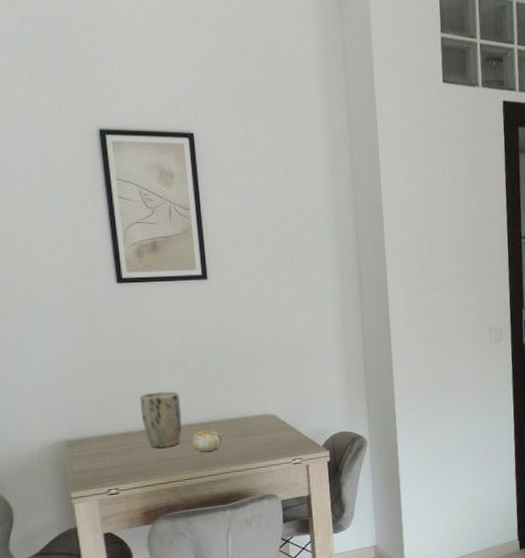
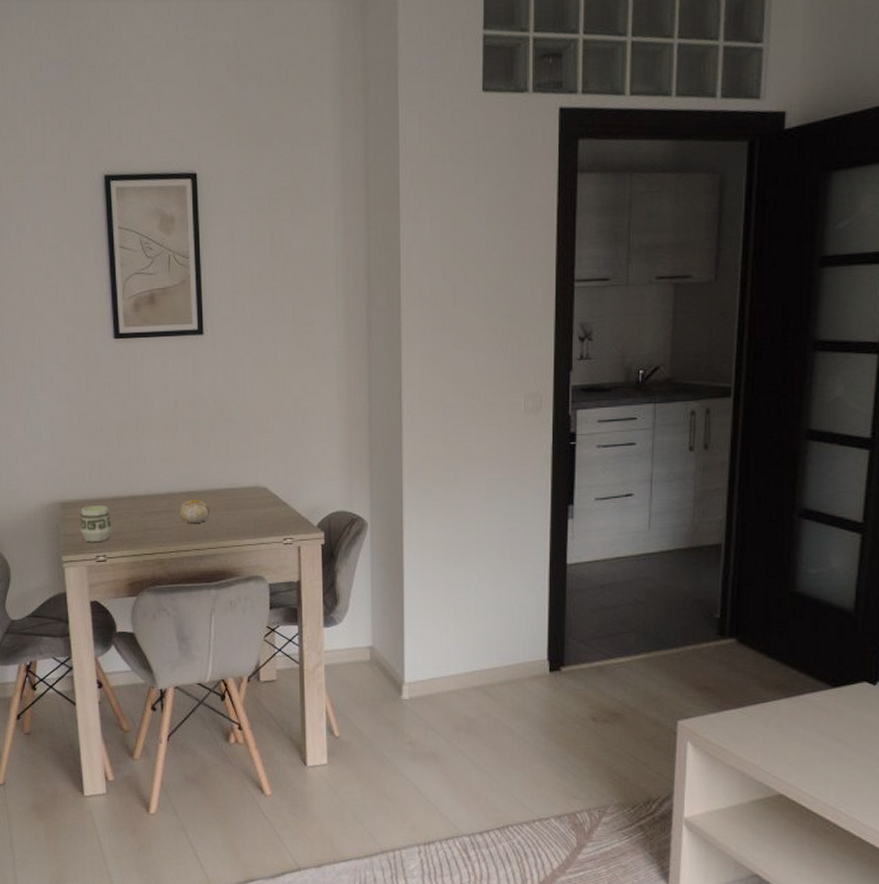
cup: none [88,441,124,477] -> present [79,506,112,542]
plant pot: present [139,391,182,448] -> none [130,455,171,515]

